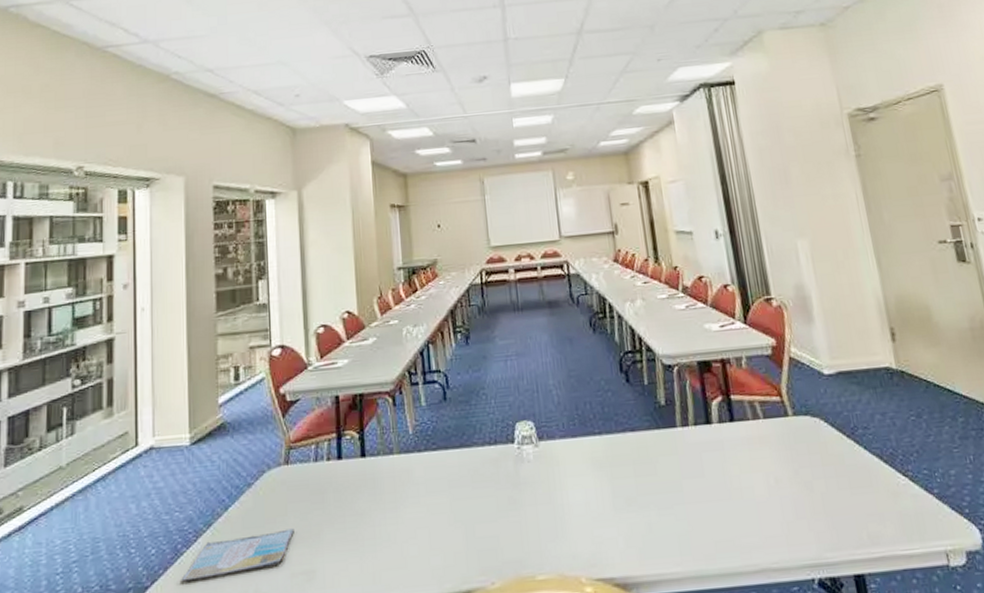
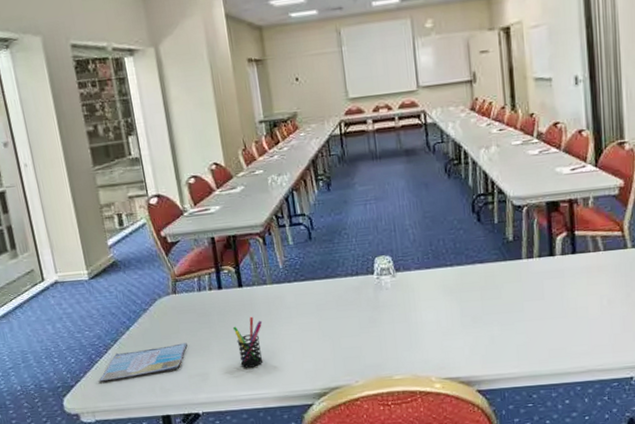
pen holder: none [350,494,386,564] -> present [232,316,263,368]

